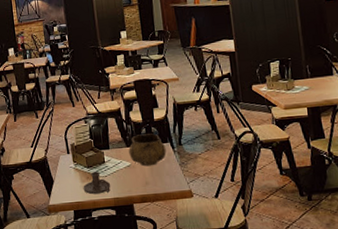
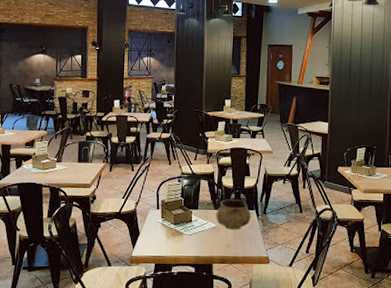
candle holder: present [83,171,111,195] -> none [167,229,194,251]

